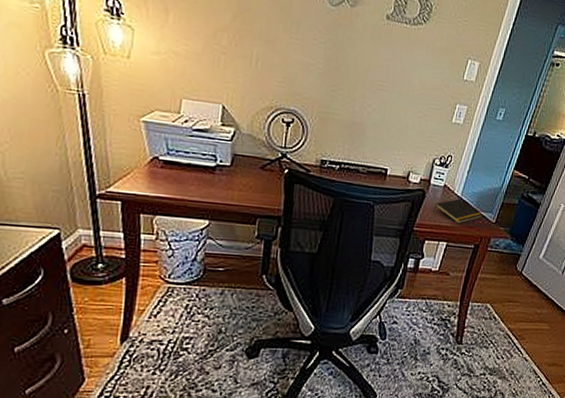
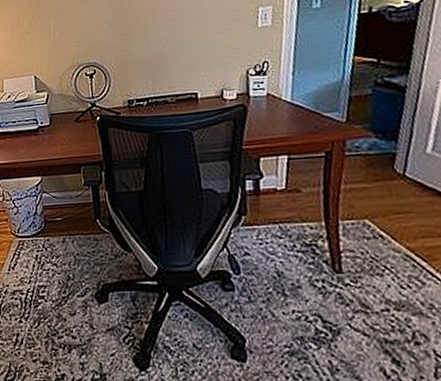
notepad: present [433,198,482,224] -> none [260,104,326,132]

